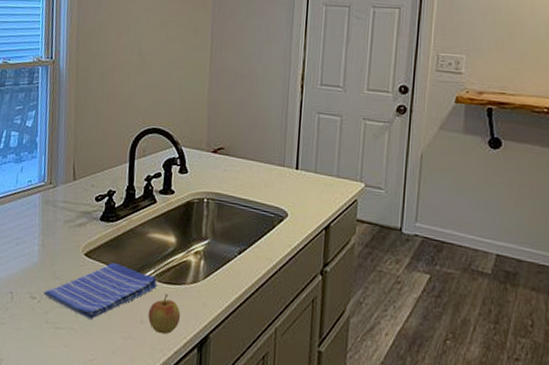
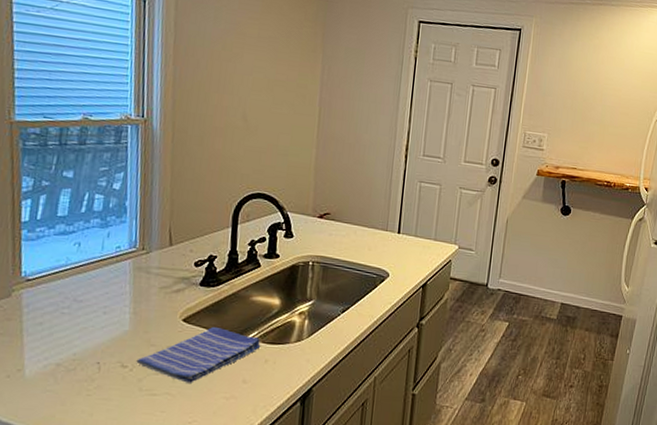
apple: present [147,294,181,335] -> none [250,353,285,392]

